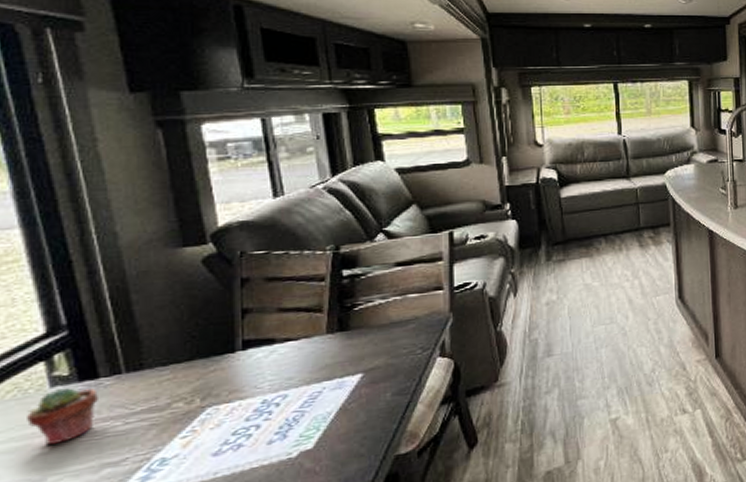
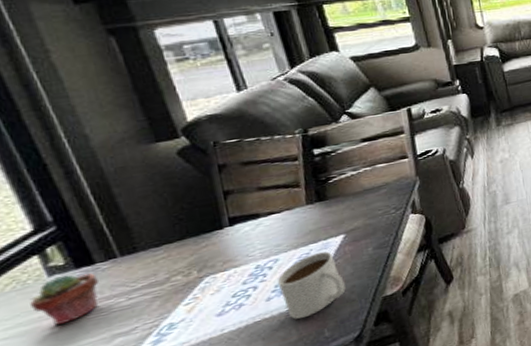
mug: none [282,391,355,471] -> present [276,251,346,319]

